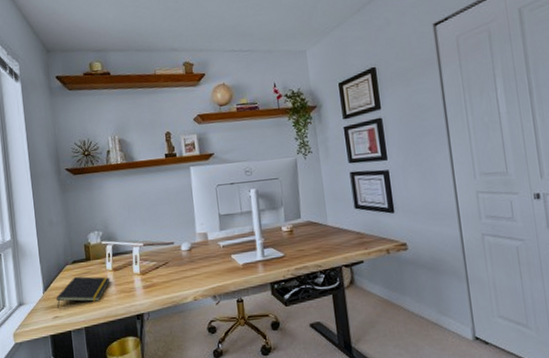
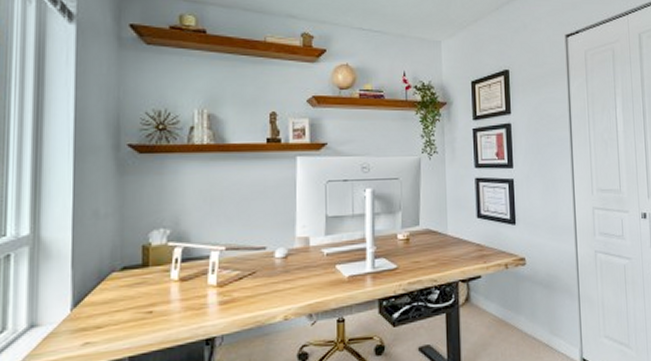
notepad: present [56,276,111,309] -> none [89,287,174,332]

